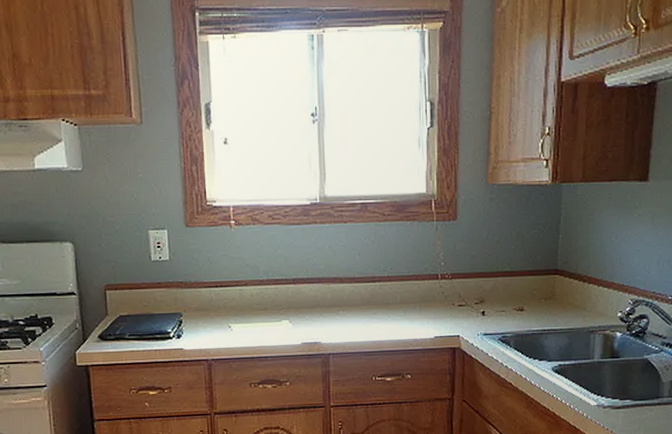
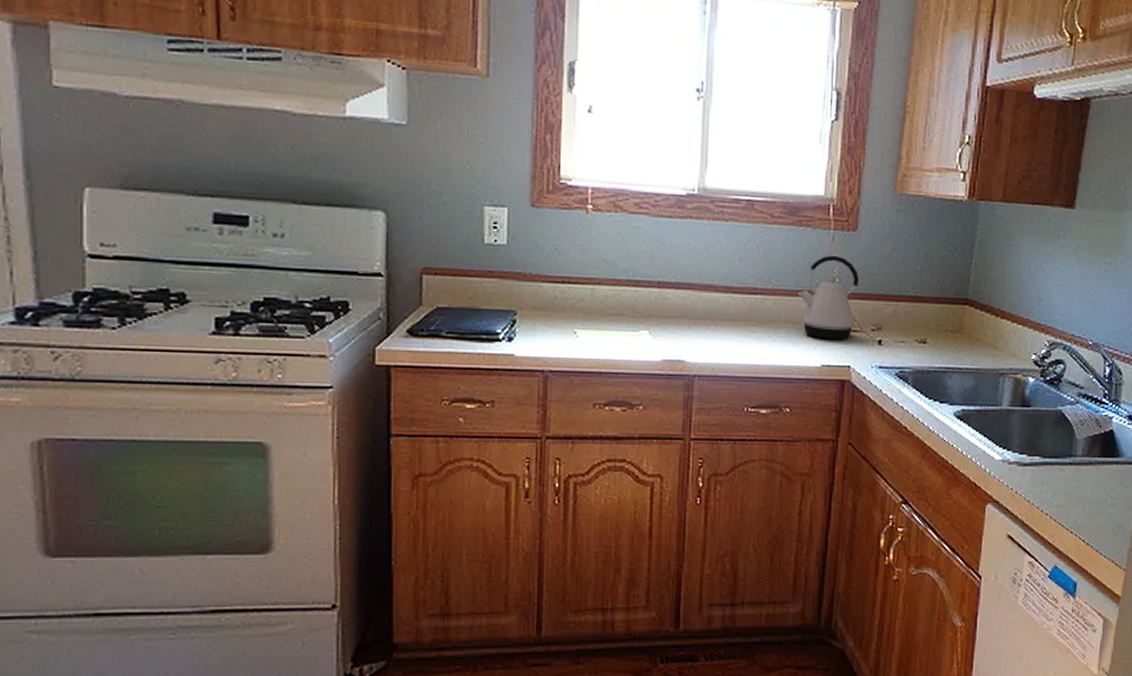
kettle: none [410,242,464,315] -> present [797,255,860,340]

